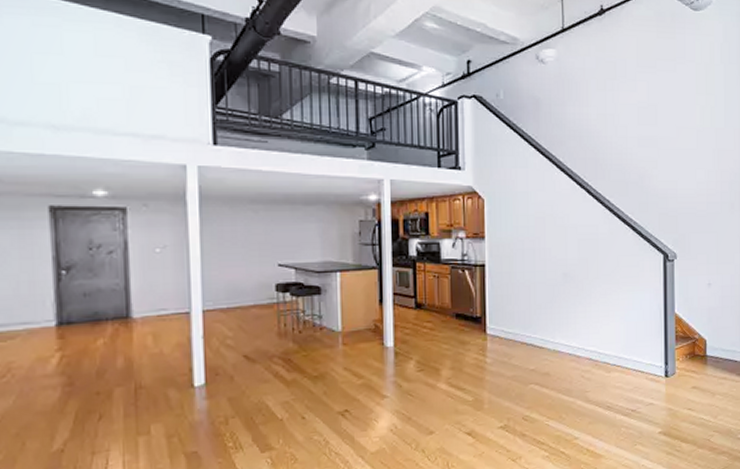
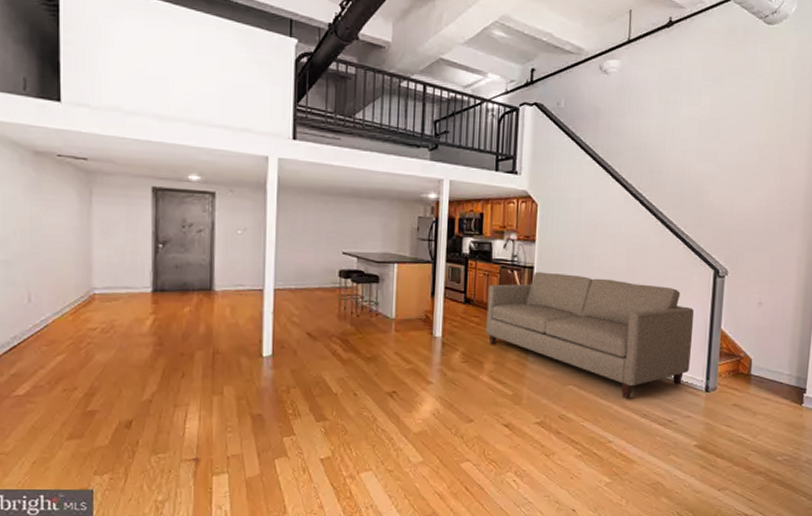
sofa: none [439,269,649,392] -> present [486,271,695,399]

